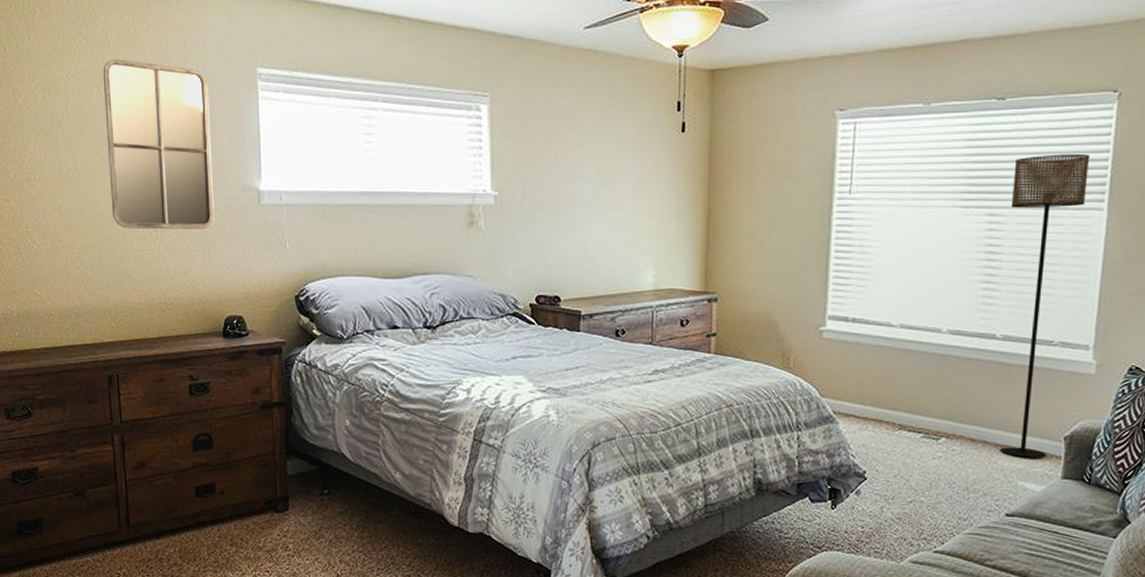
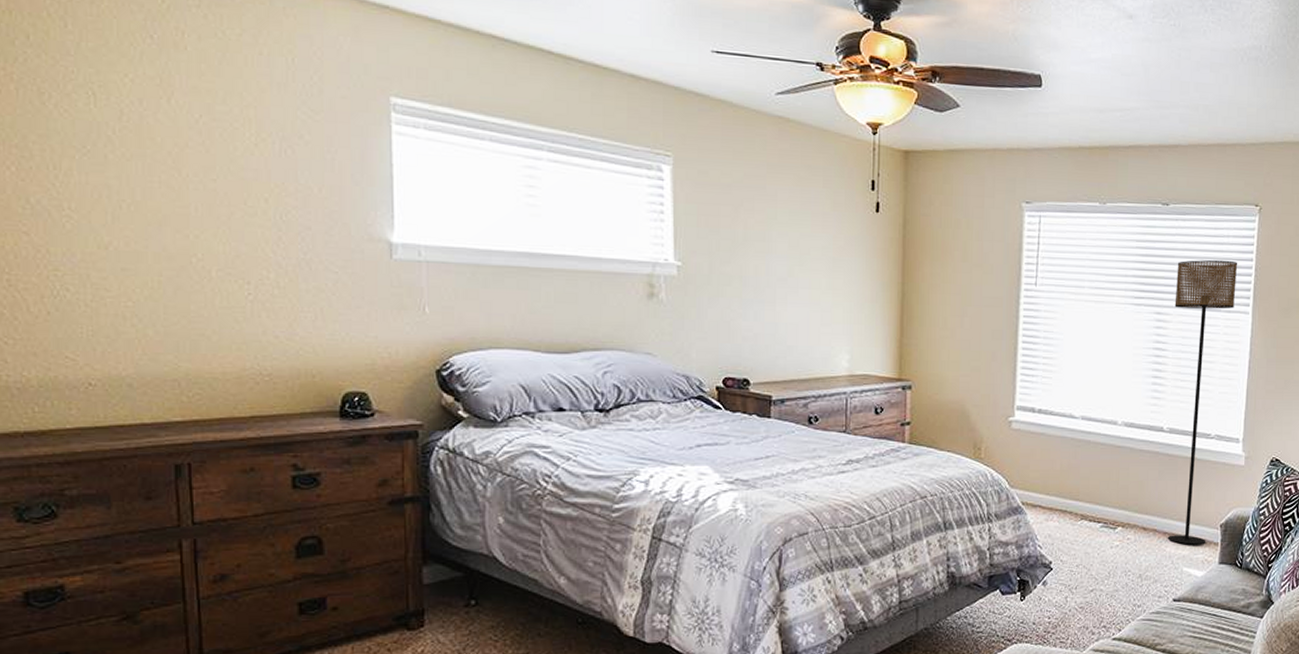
home mirror: present [102,59,214,230] -> none [175,66,330,286]

